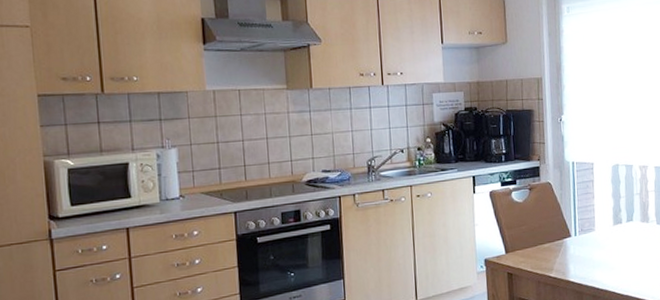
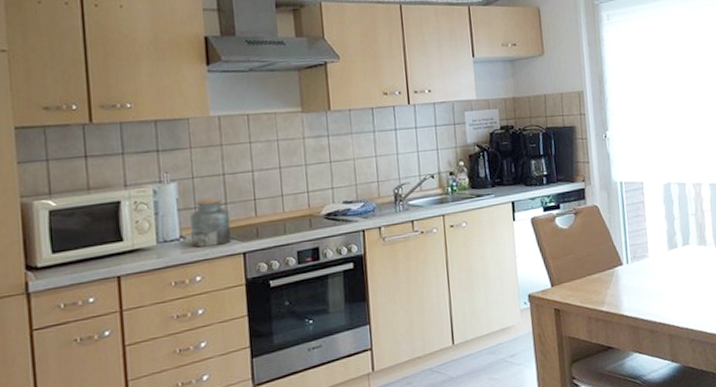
jar: none [188,162,225,206] -> present [190,197,232,248]

